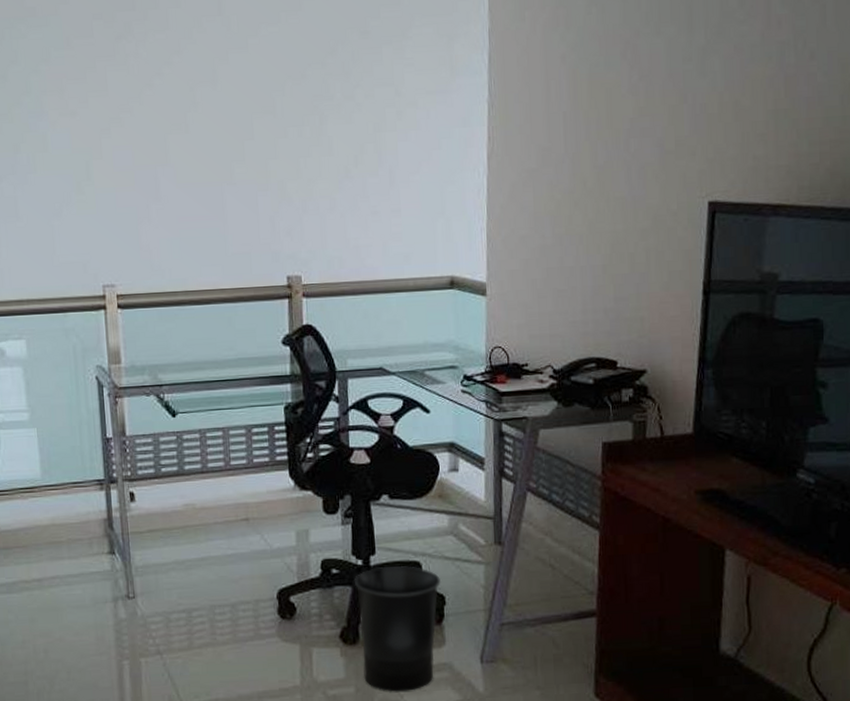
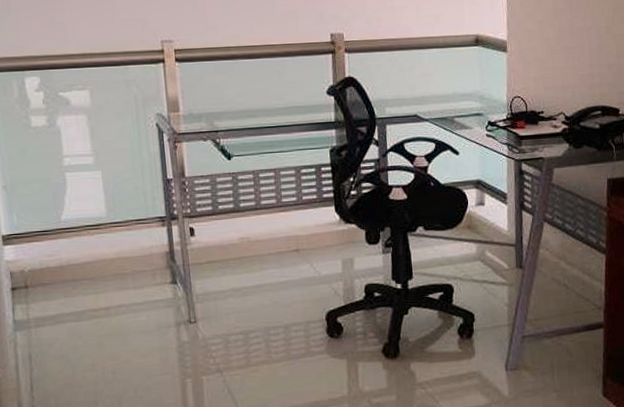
waste bin: present [354,566,442,692] -> none [394,288,471,398]

